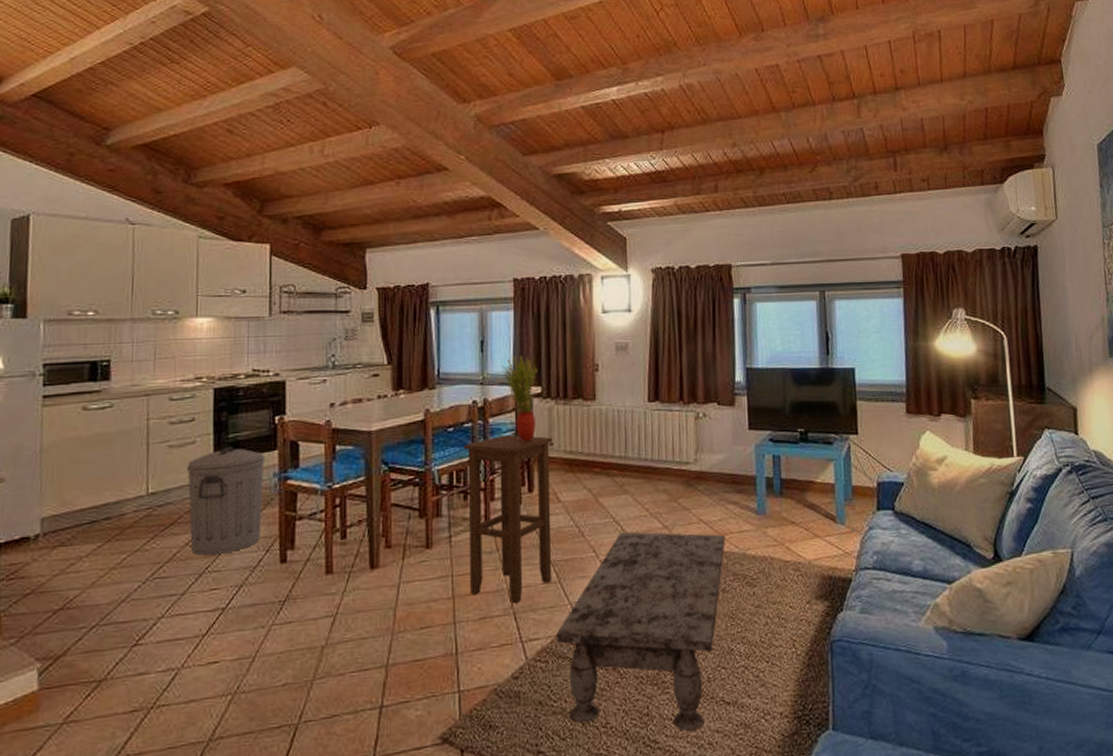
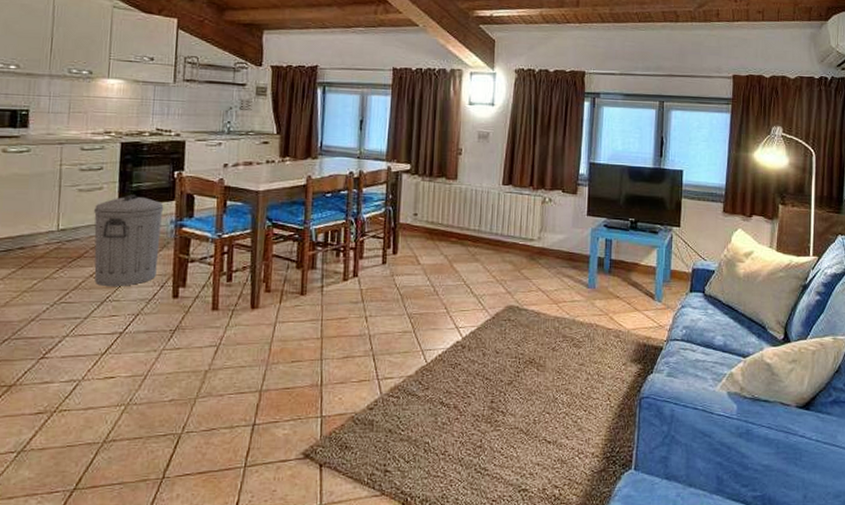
stool: present [464,434,552,604] -> none [337,203,417,348]
potted plant: present [503,355,539,441] -> none [378,135,409,210]
coffee table: present [555,532,726,731] -> none [407,294,559,462]

